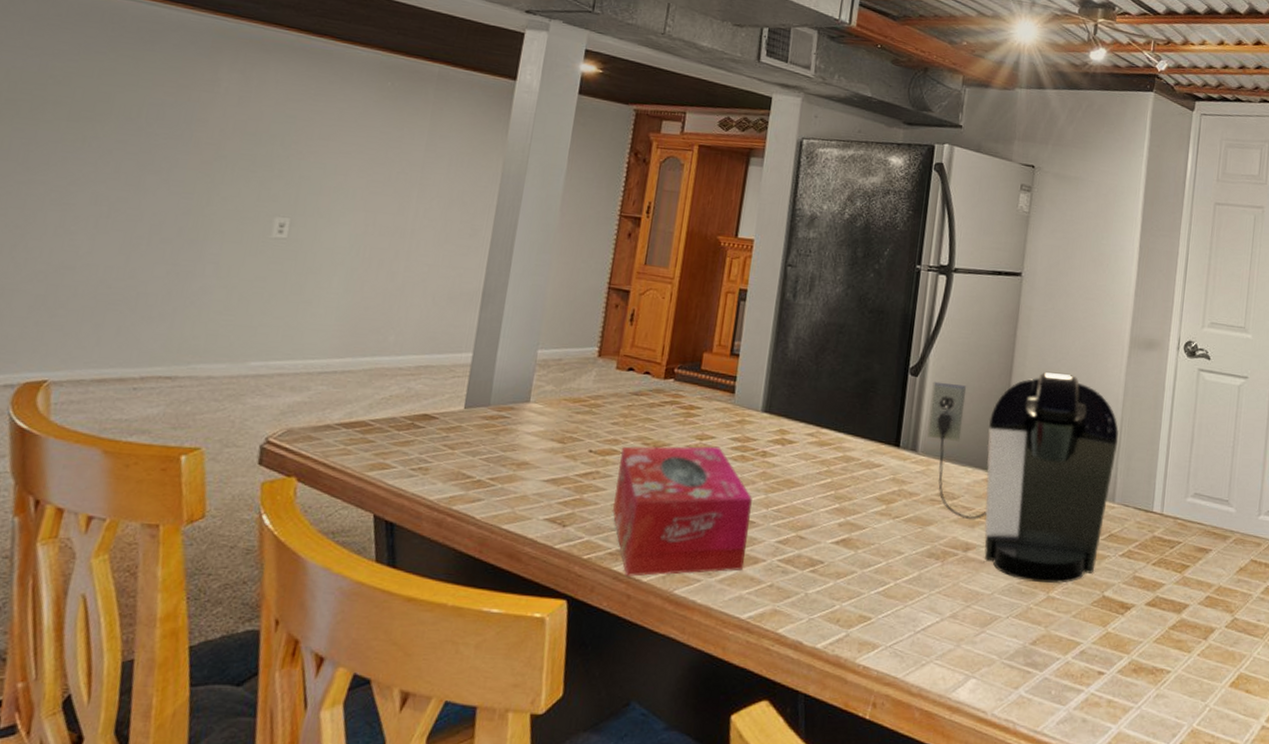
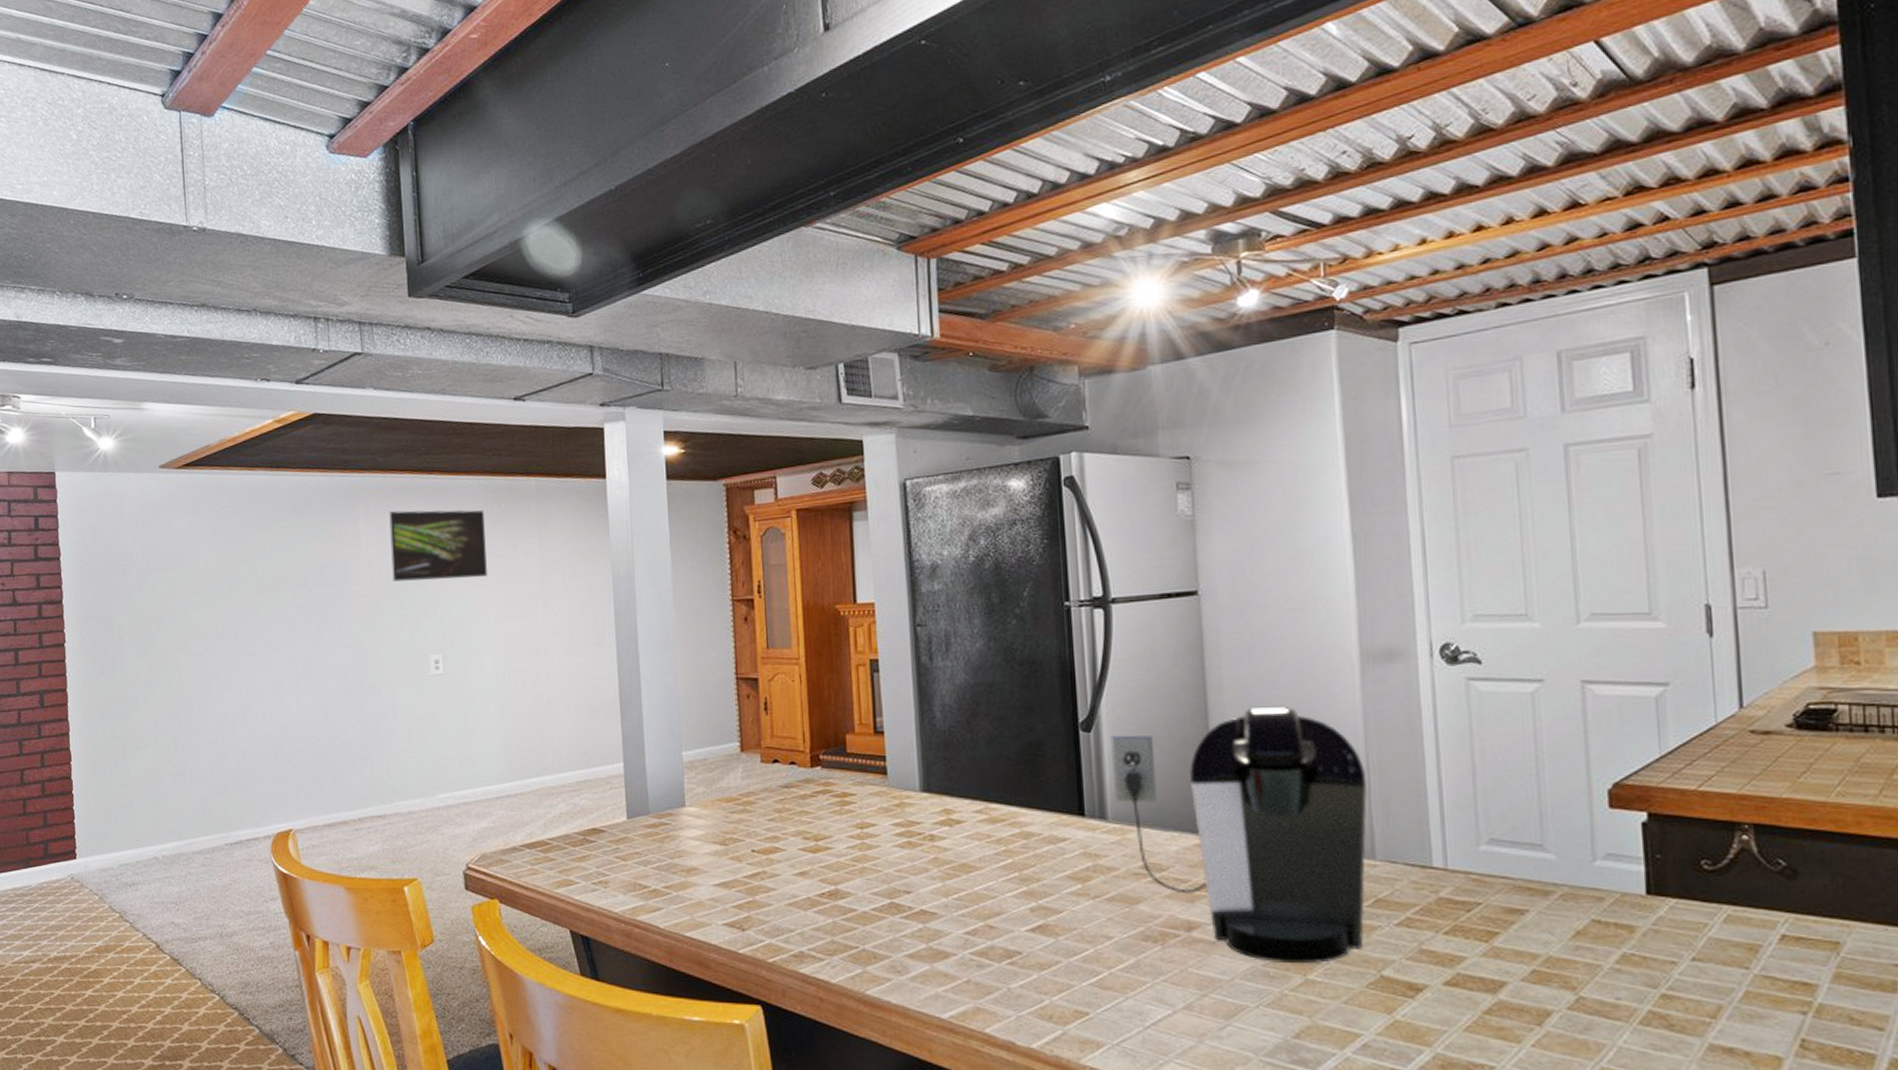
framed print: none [248,65,375,150] -> present [389,509,487,582]
tissue box: present [611,445,752,578] -> none [784,834,933,980]

